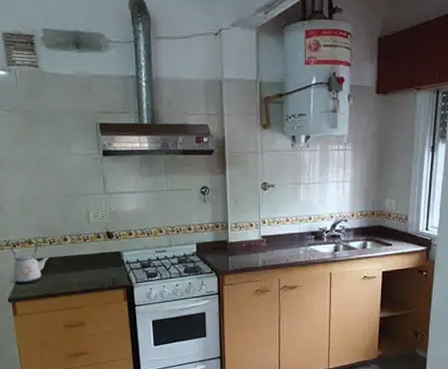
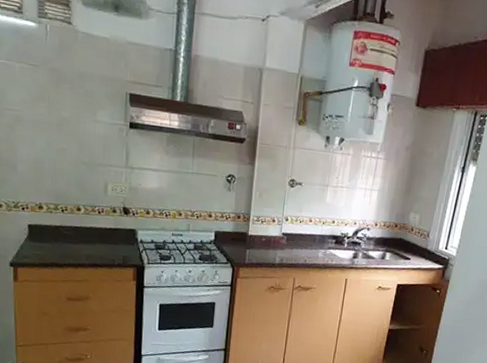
kettle: present [10,242,50,284] -> none [18,205,59,250]

